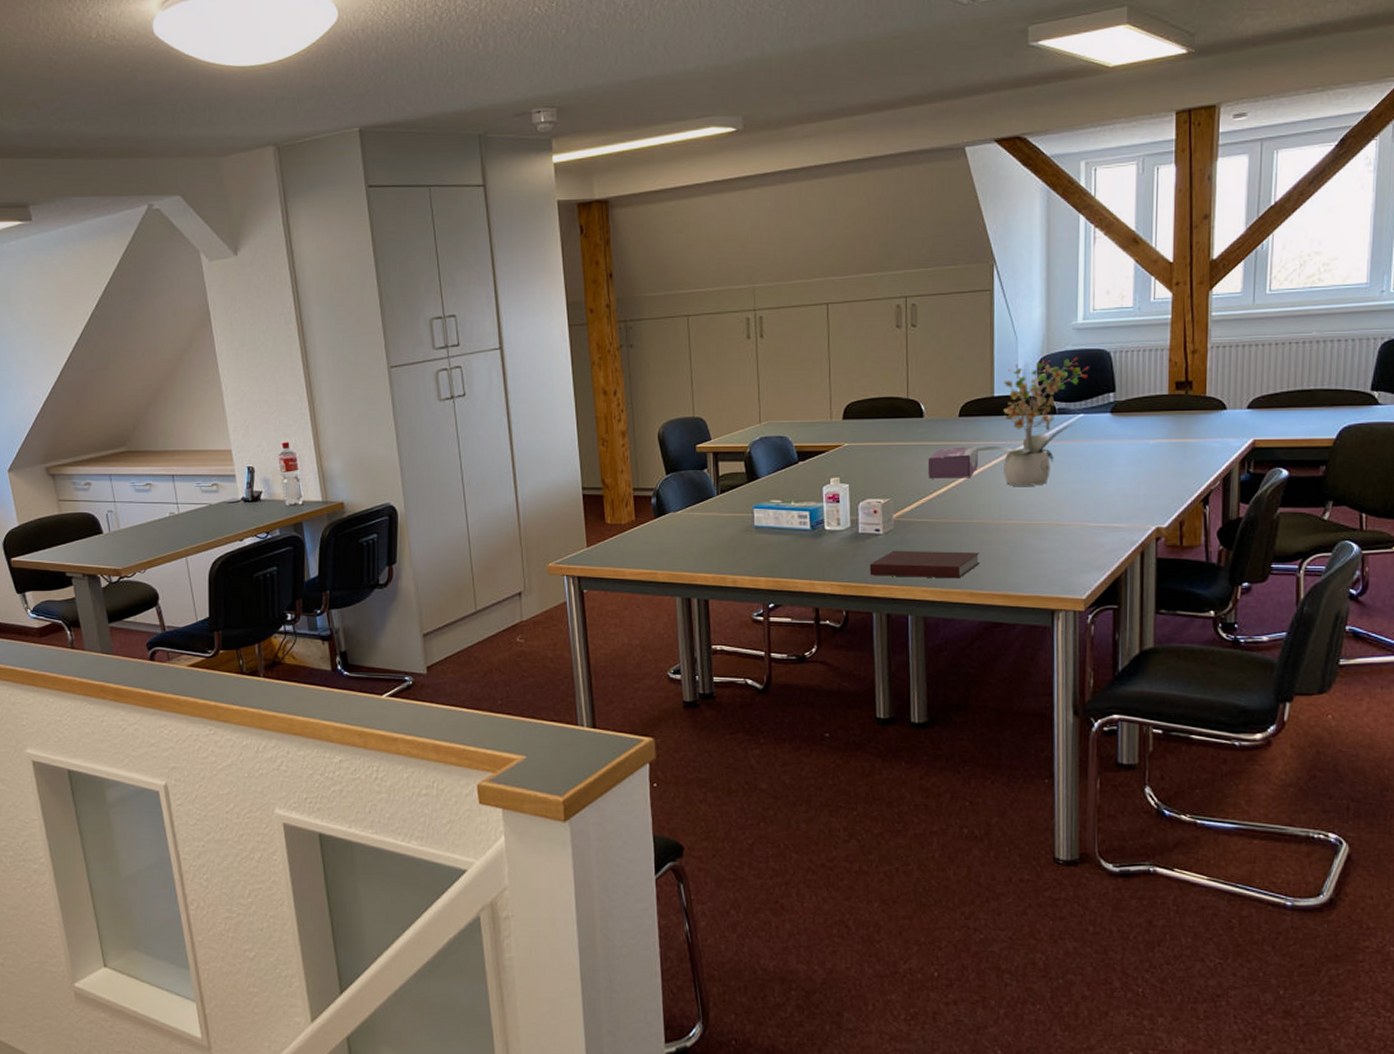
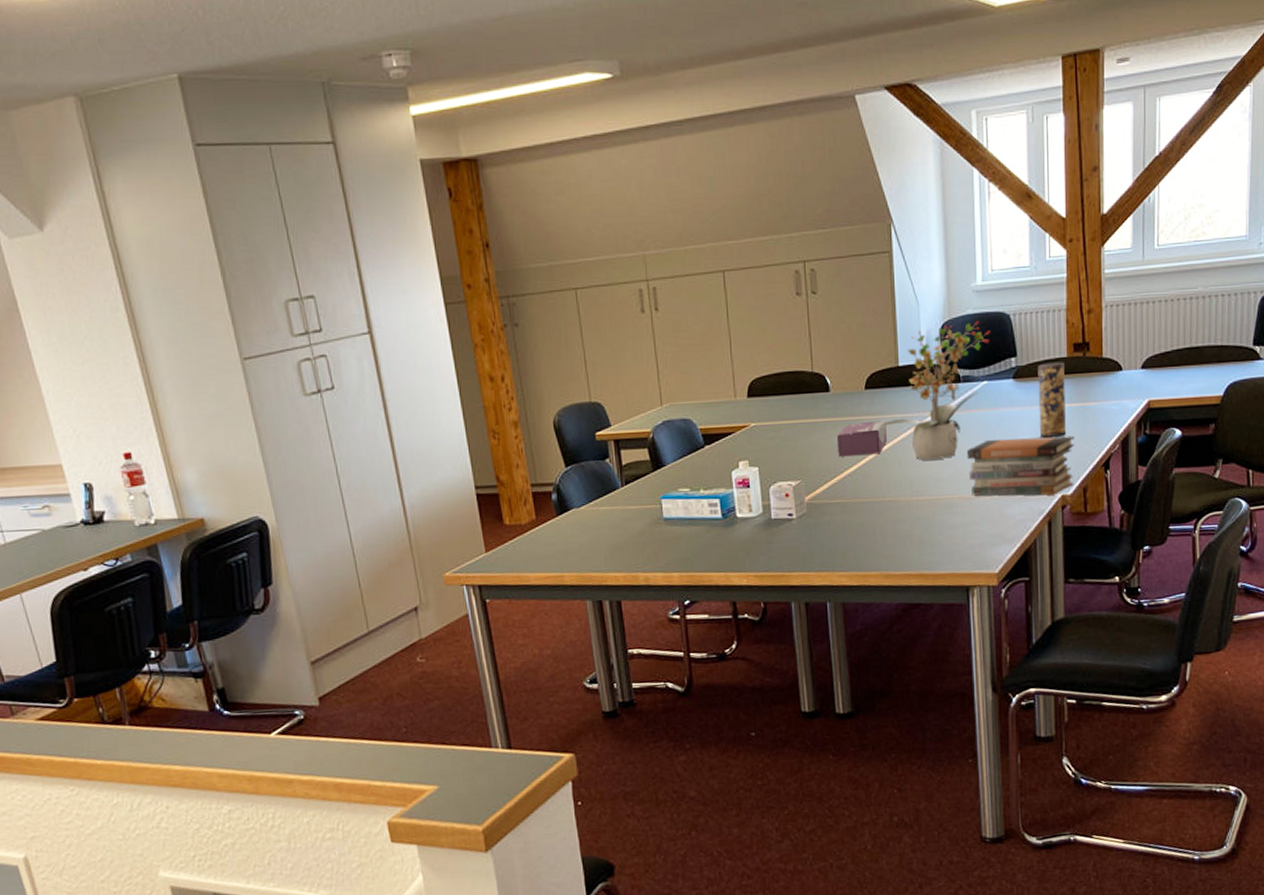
notebook: present [869,550,980,579] -> none [784,532,894,564]
book stack: none [1058,469,1173,527] -> present [966,435,1075,496]
vase: none [1135,399,1165,470] -> present [1038,362,1067,437]

